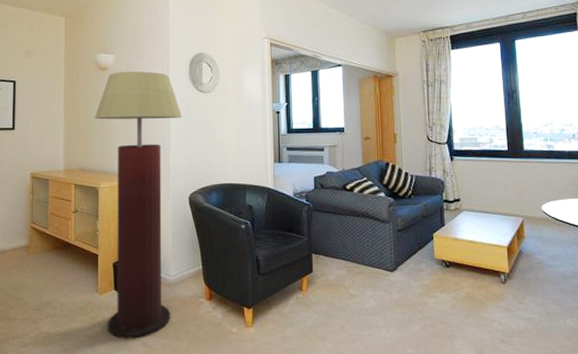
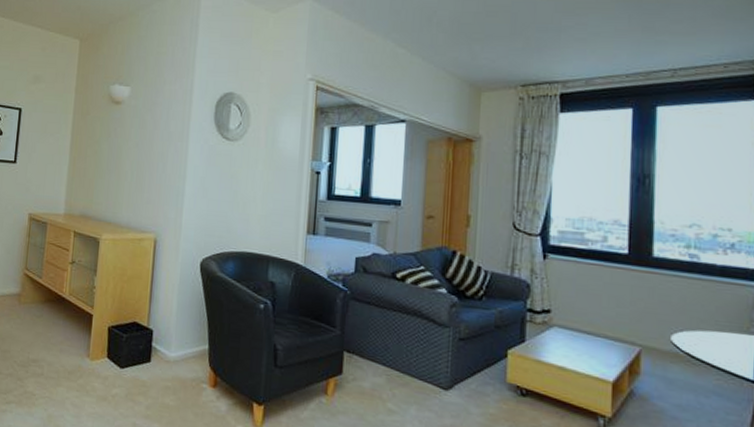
floor lamp: present [94,71,182,339] -> none [96,107,202,418]

